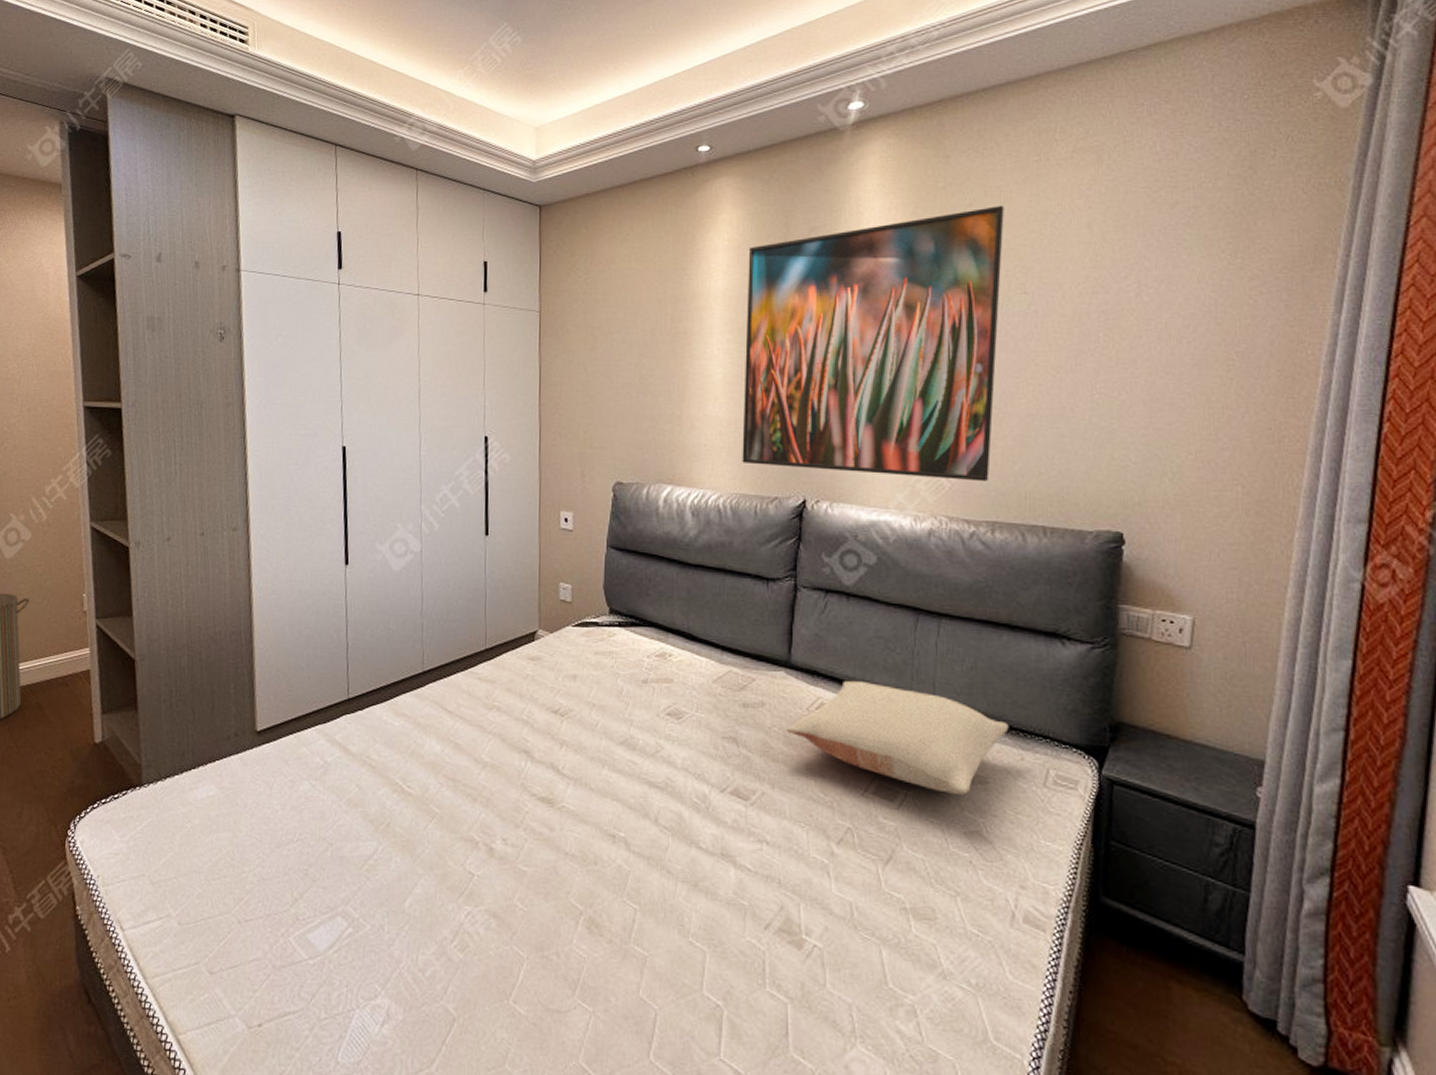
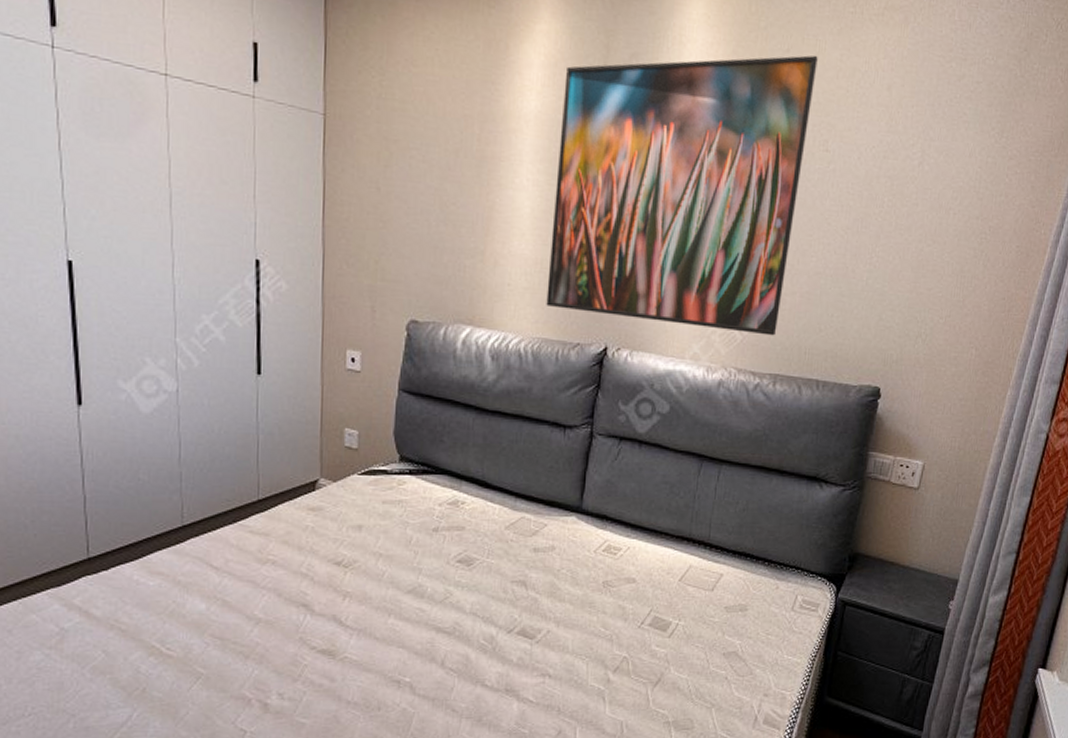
pillow: present [787,681,1009,795] -> none [574,524,770,621]

